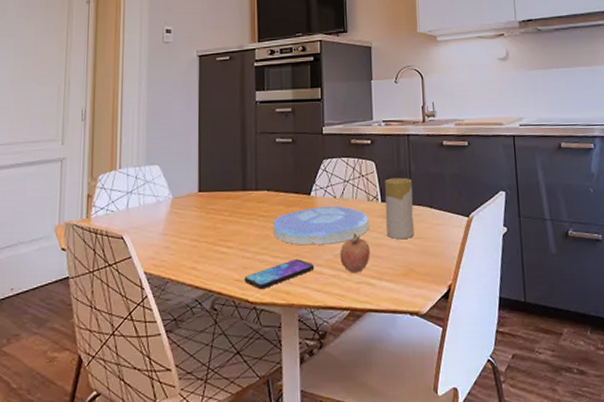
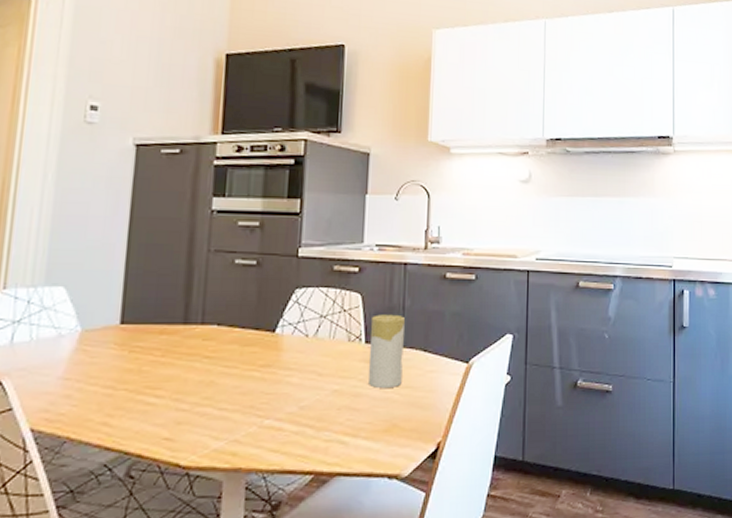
smartphone: present [244,259,315,289] -> none [176,412,273,449]
plate: present [274,206,369,246] -> none [222,346,348,395]
fruit: present [340,232,370,273] -> none [307,380,346,429]

